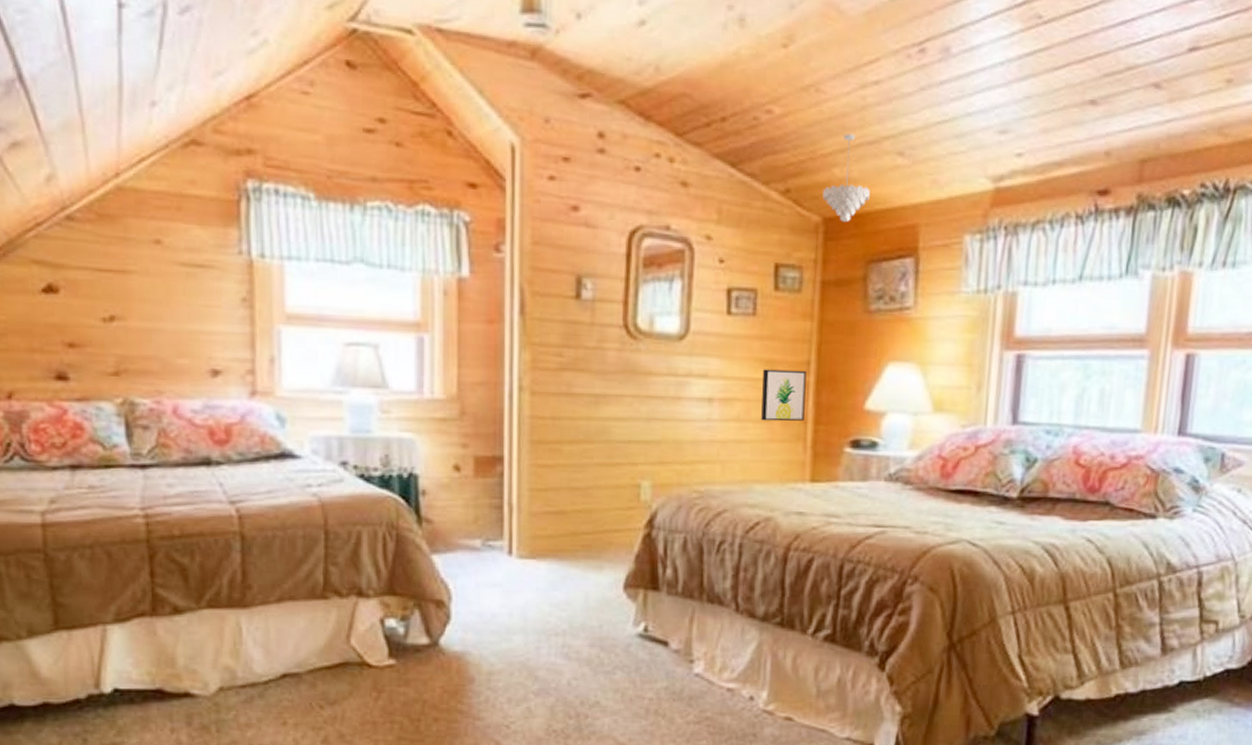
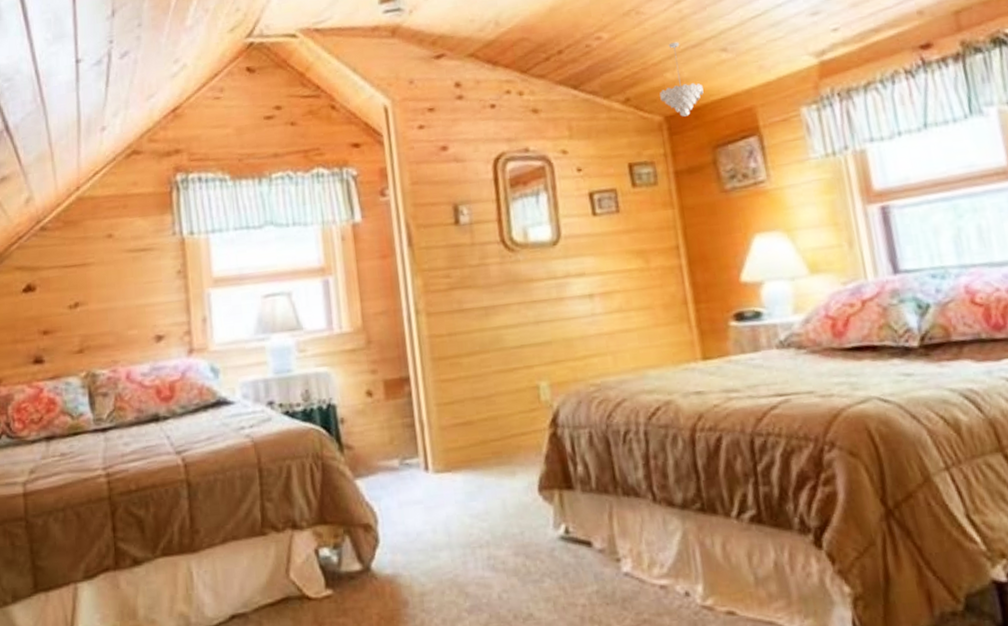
wall art: present [761,369,807,422] -> none [636,254,684,308]

